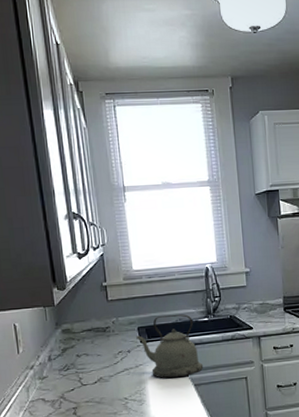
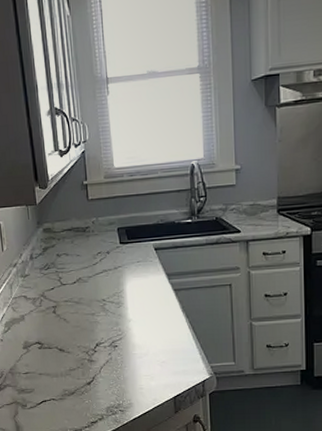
kettle: present [136,314,204,378] -> none [116,215,185,282]

